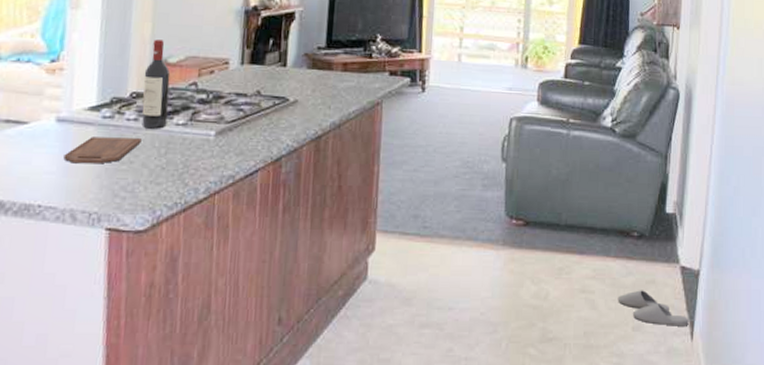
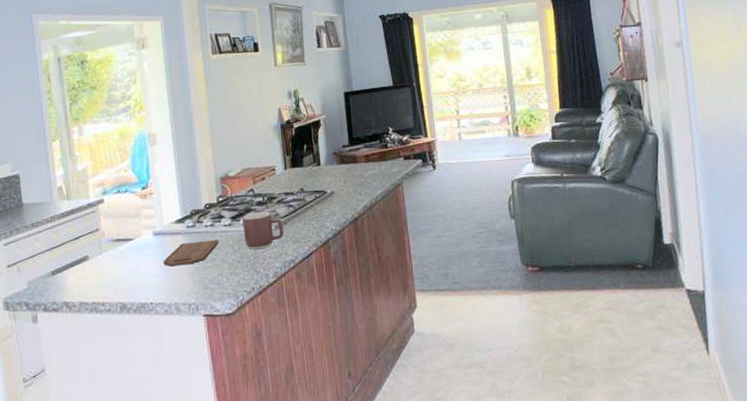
wine bottle: present [141,39,170,130] -> none [212,159,236,232]
mug: none [175,111,228,157] -> present [242,211,284,250]
slippers: present [617,290,689,326] -> none [633,314,703,344]

